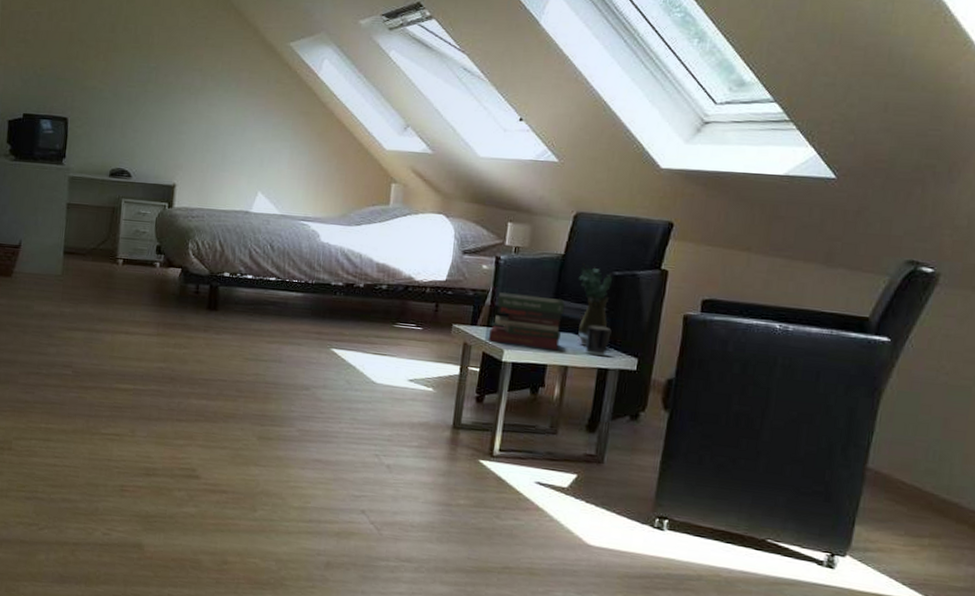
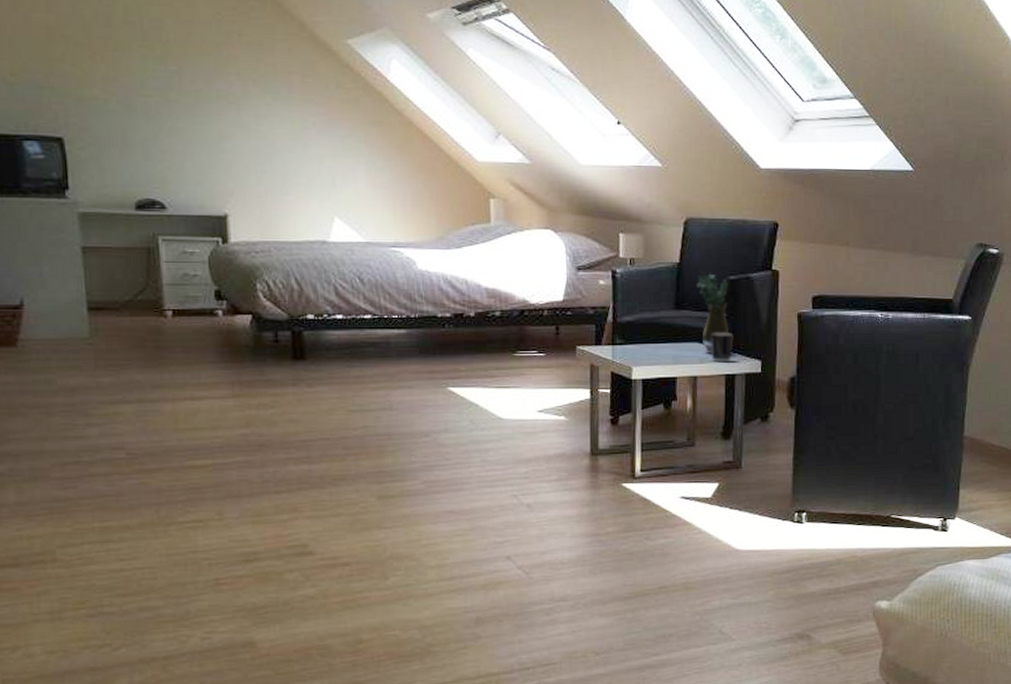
books: present [487,292,565,351] -> none [614,308,687,362]

